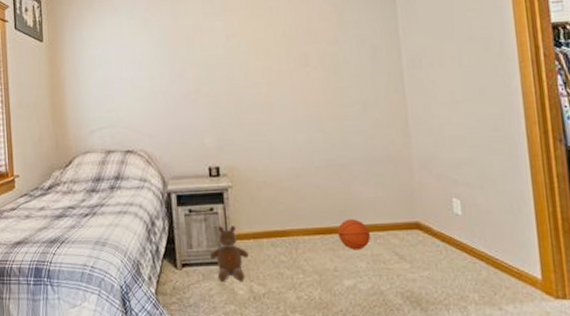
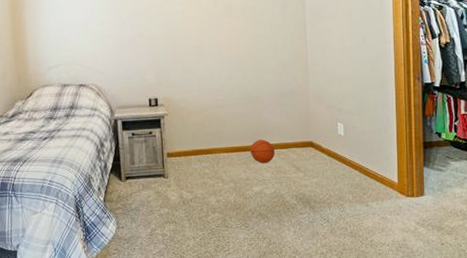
stuffed bear: present [209,226,249,283] -> none [148,146,180,191]

